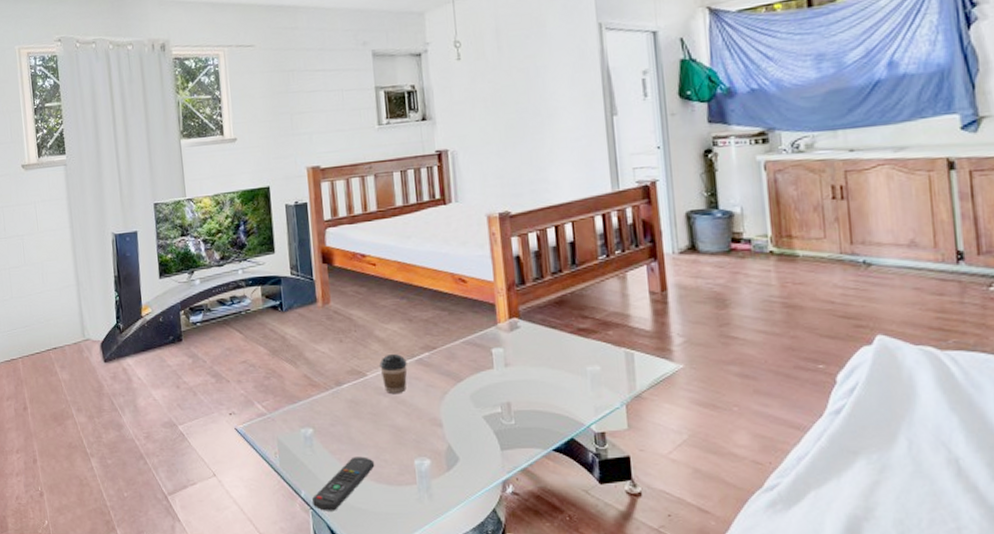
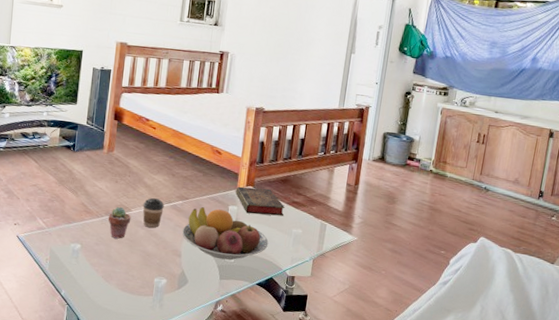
remote control: present [312,456,375,511] -> none [69,270,124,308]
potted succulent: none [339,372,369,414] -> present [108,206,132,239]
fruit bowl: none [437,355,557,422] -> present [182,207,269,260]
book: none [496,317,571,355] -> present [235,186,286,217]

